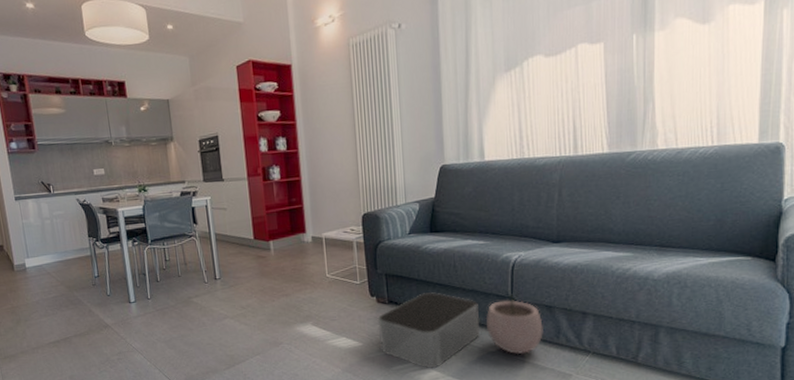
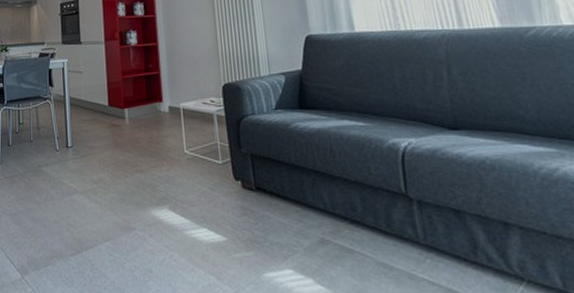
storage bin: present [377,291,480,369] -> none [243,179,371,282]
plant pot: present [485,290,543,355] -> none [376,185,455,274]

